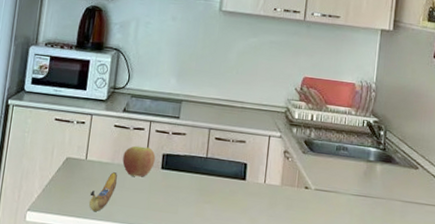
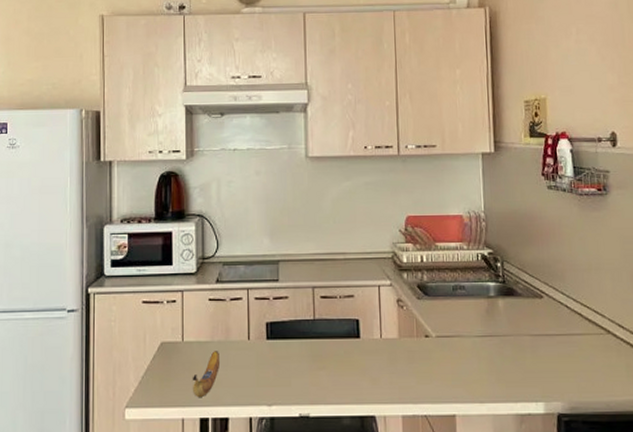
apple: present [122,145,156,177] -> none [223,318,259,352]

